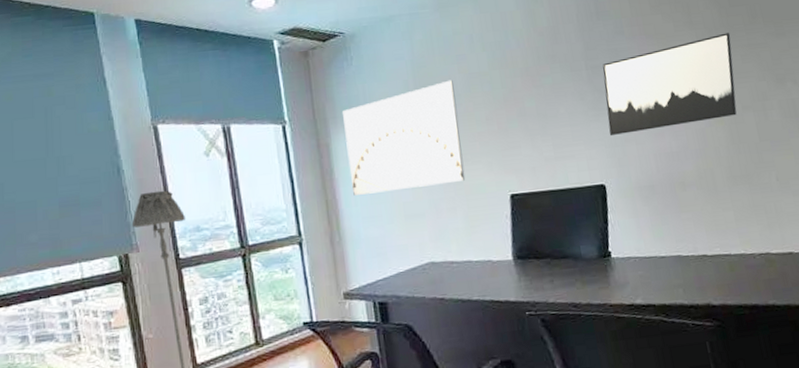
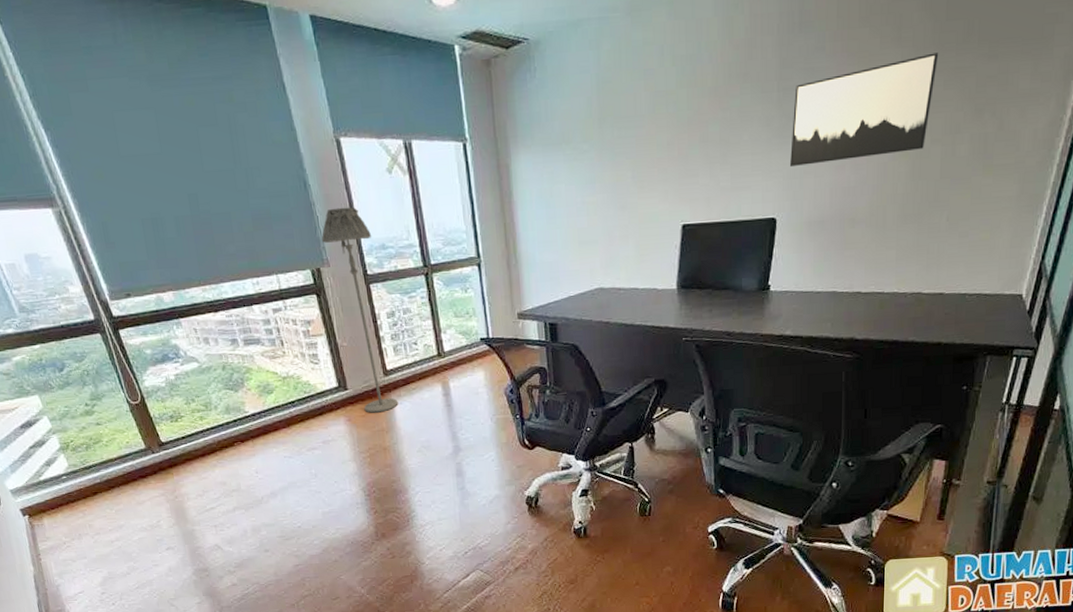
wall art: present [343,80,466,195] -> none [524,98,640,219]

